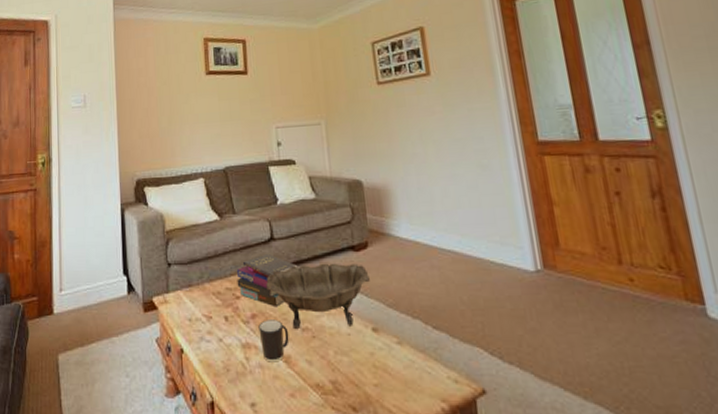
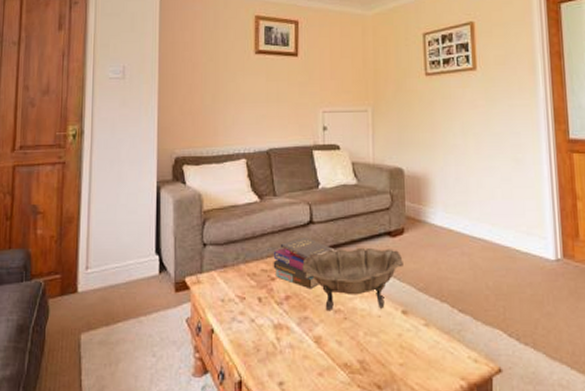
mug: present [258,320,289,362] -> none [292,301,321,343]

